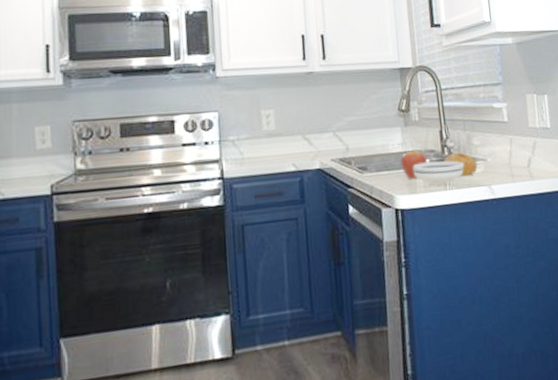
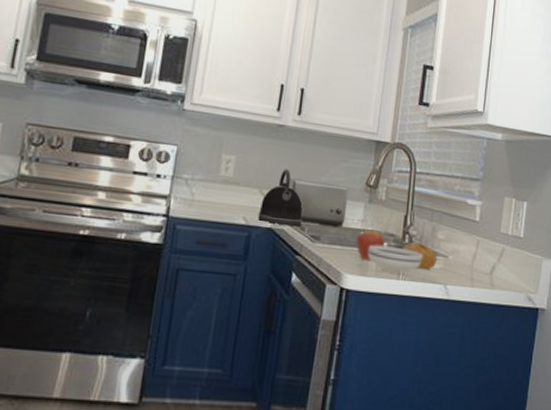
kettle: none [306,111,348,165] -> present [258,169,303,227]
toaster: none [327,115,386,157] -> present [289,178,350,227]

